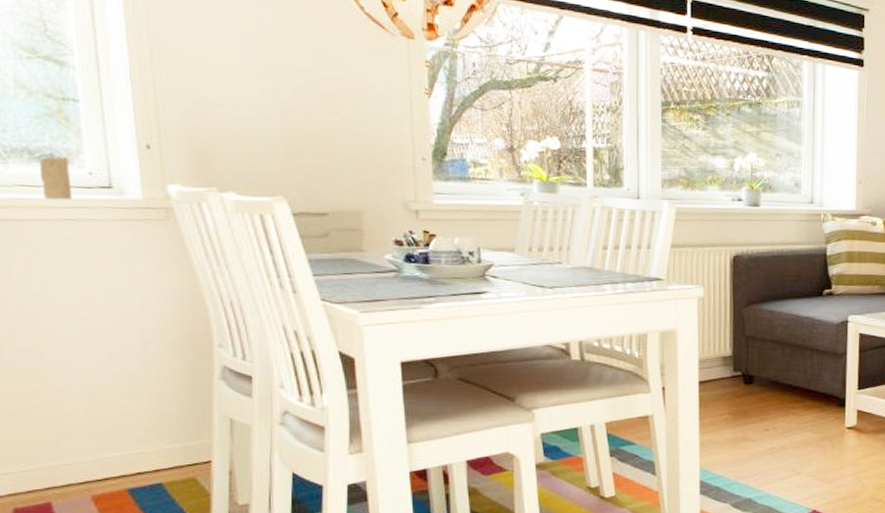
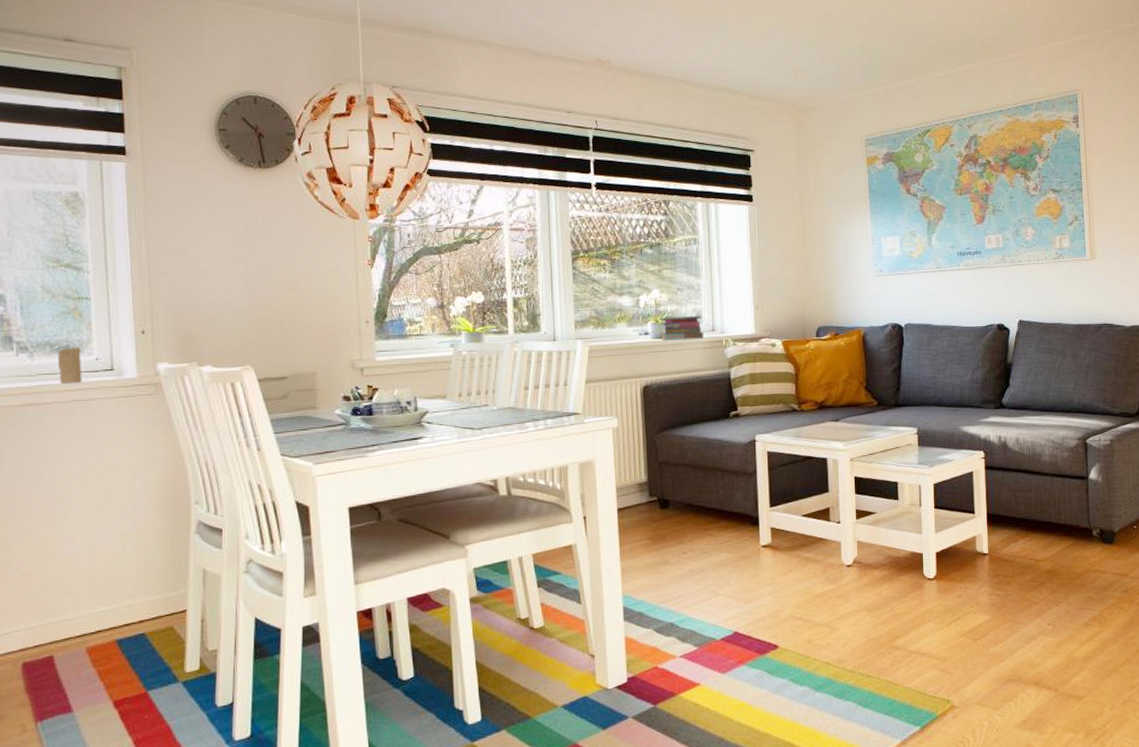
books: none [754,184,801,211] -> present [659,315,704,341]

